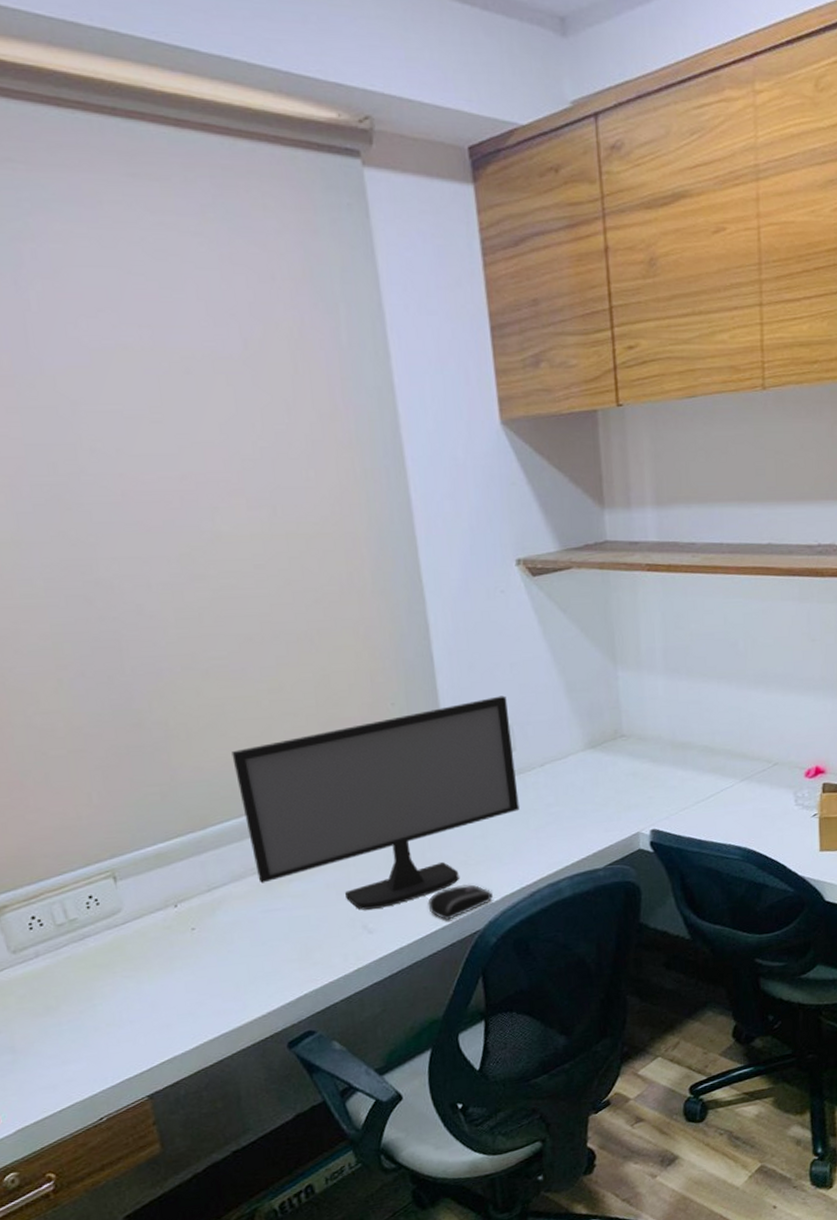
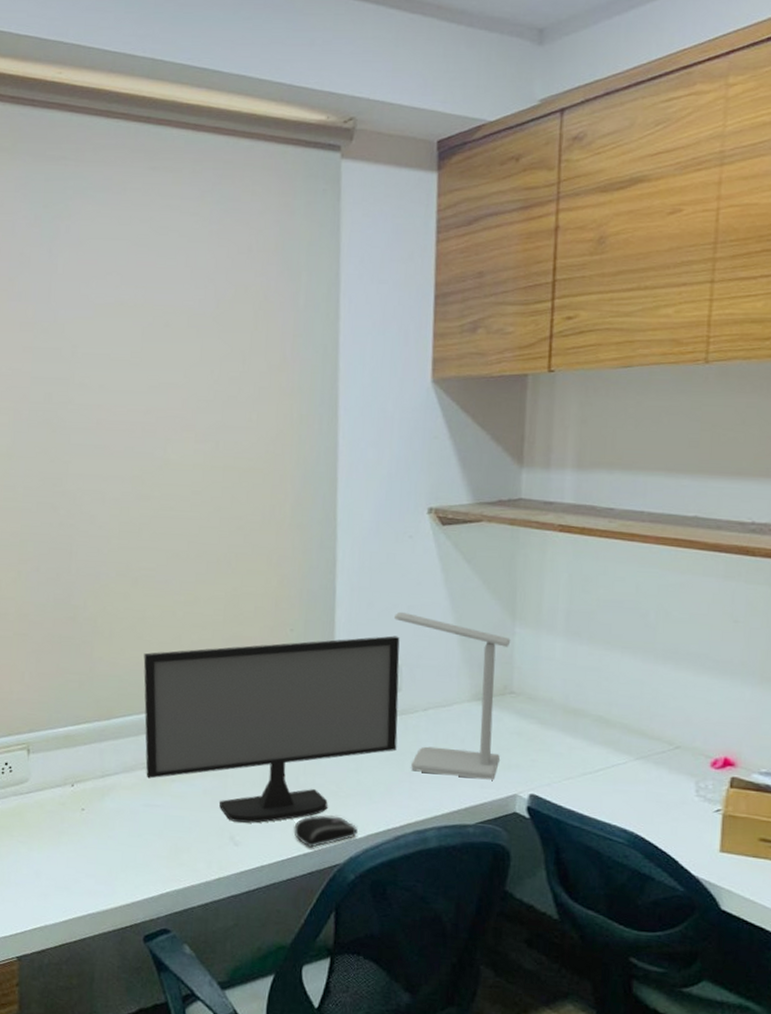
desk lamp: none [498,670,619,827] -> present [394,611,511,780]

